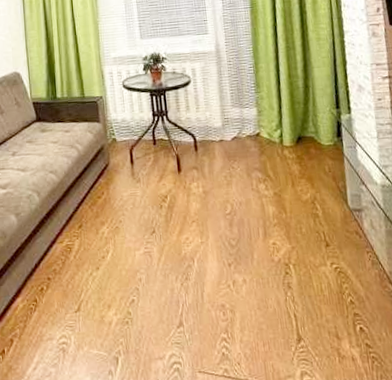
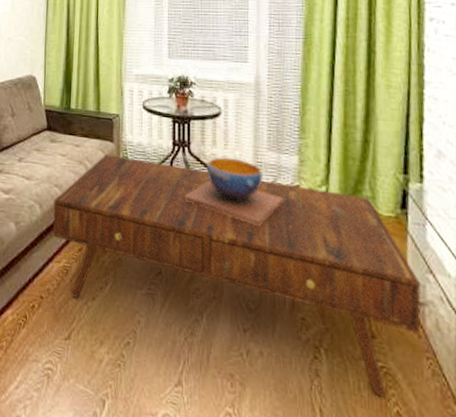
coffee table: none [50,132,361,292] -> present [53,154,421,398]
decorative bowl: none [167,118,249,174] -> present [184,157,284,227]

